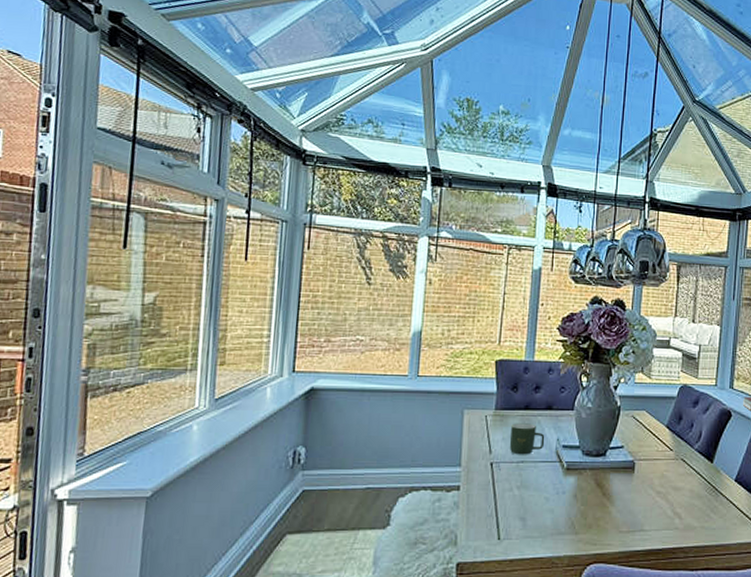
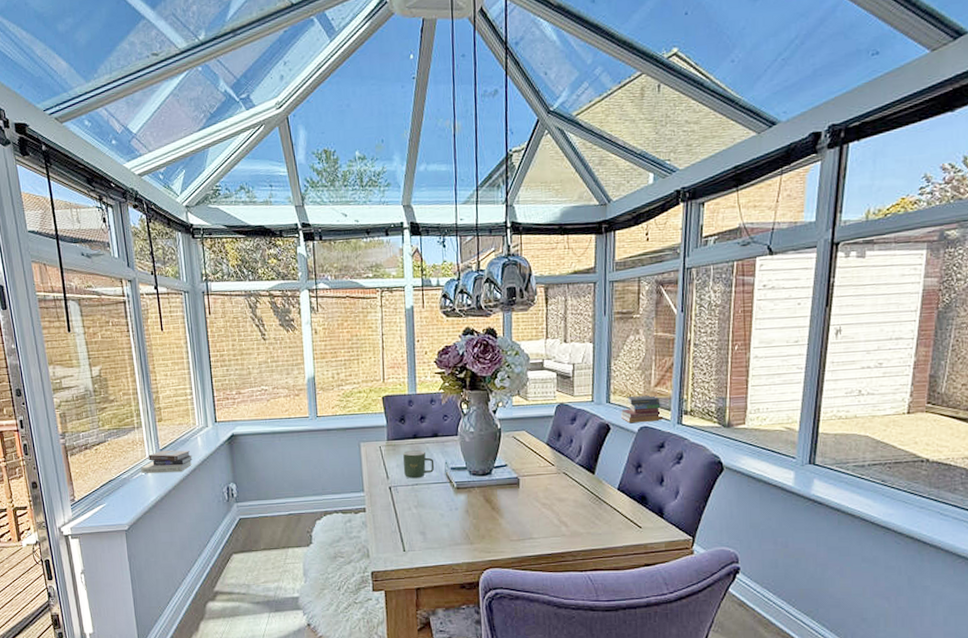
books: none [184,400,256,429] -> present [141,450,193,474]

